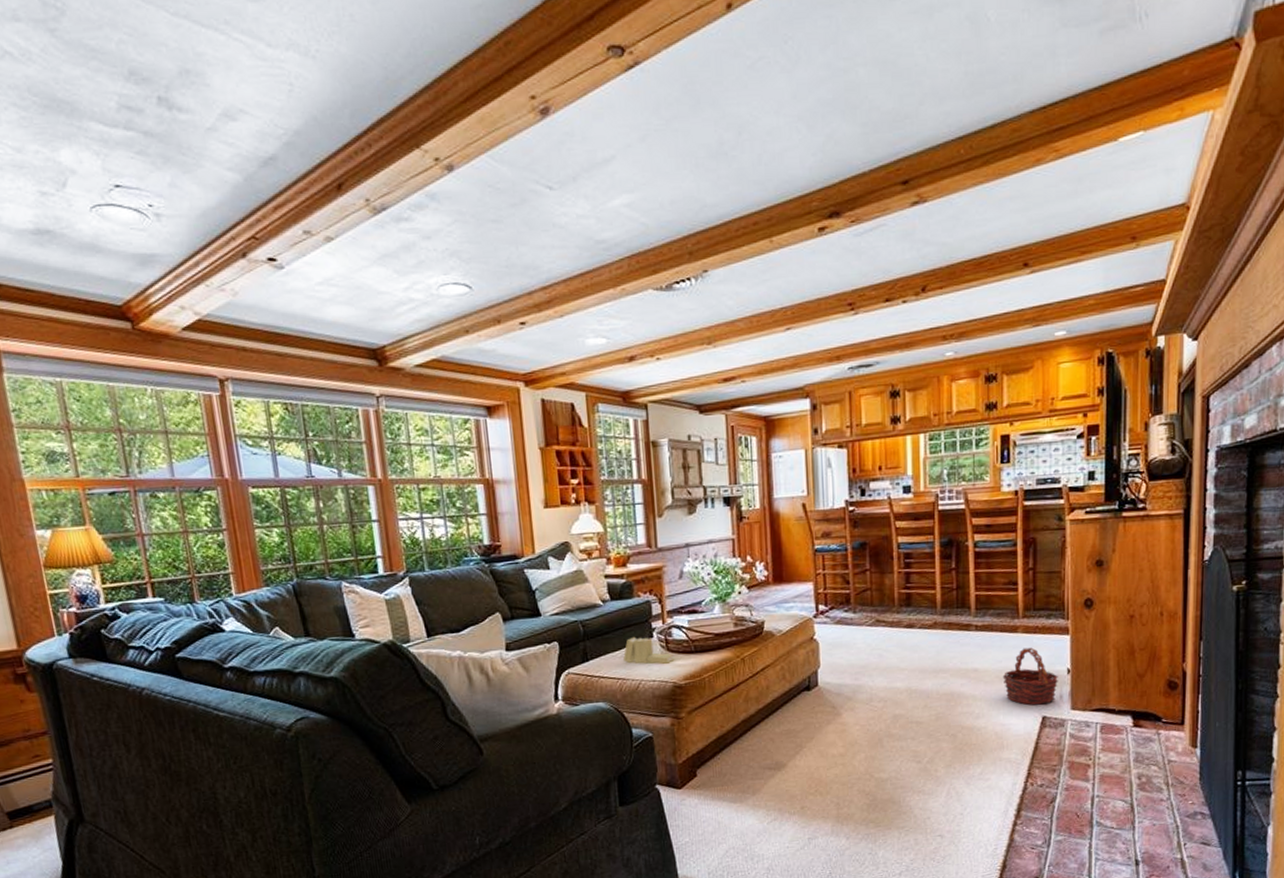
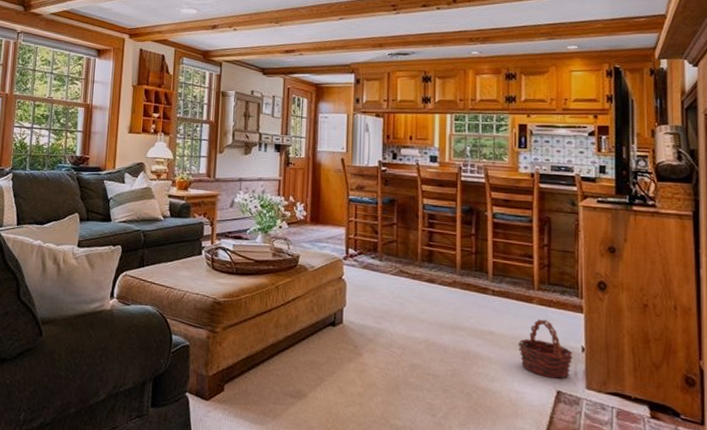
books: present [623,636,675,664] -> none [174,251,218,280]

